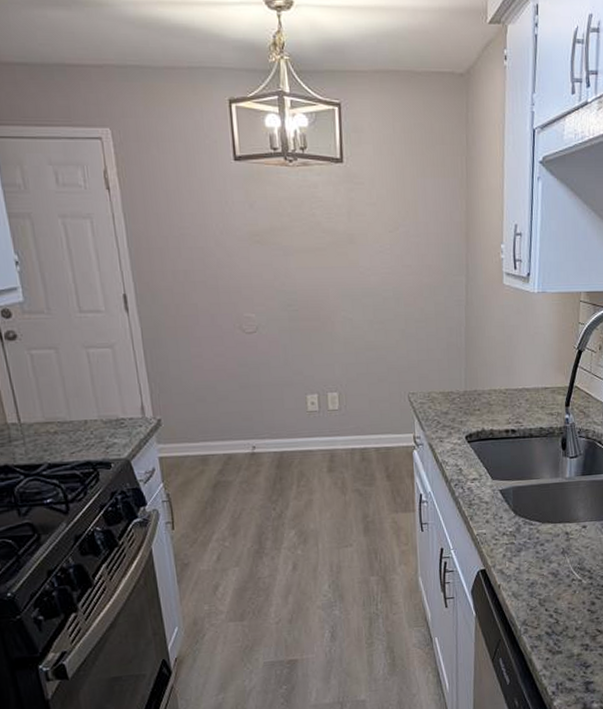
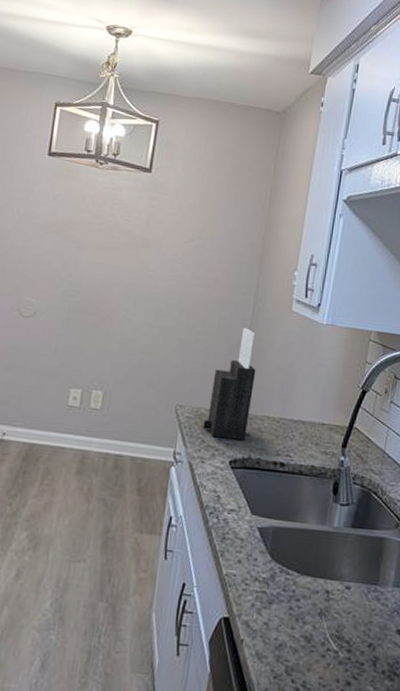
knife block: none [436,308,478,417] -> present [203,327,256,441]

